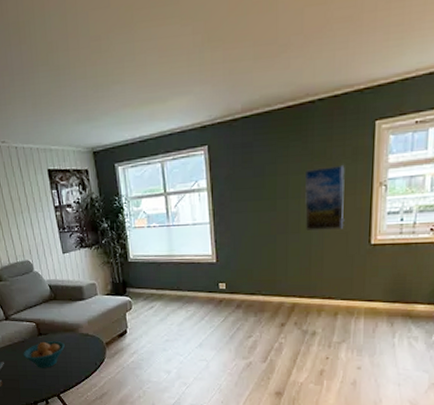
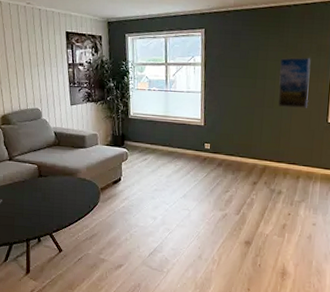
fruit bowl: present [23,341,65,368] -> none [22,183,62,208]

